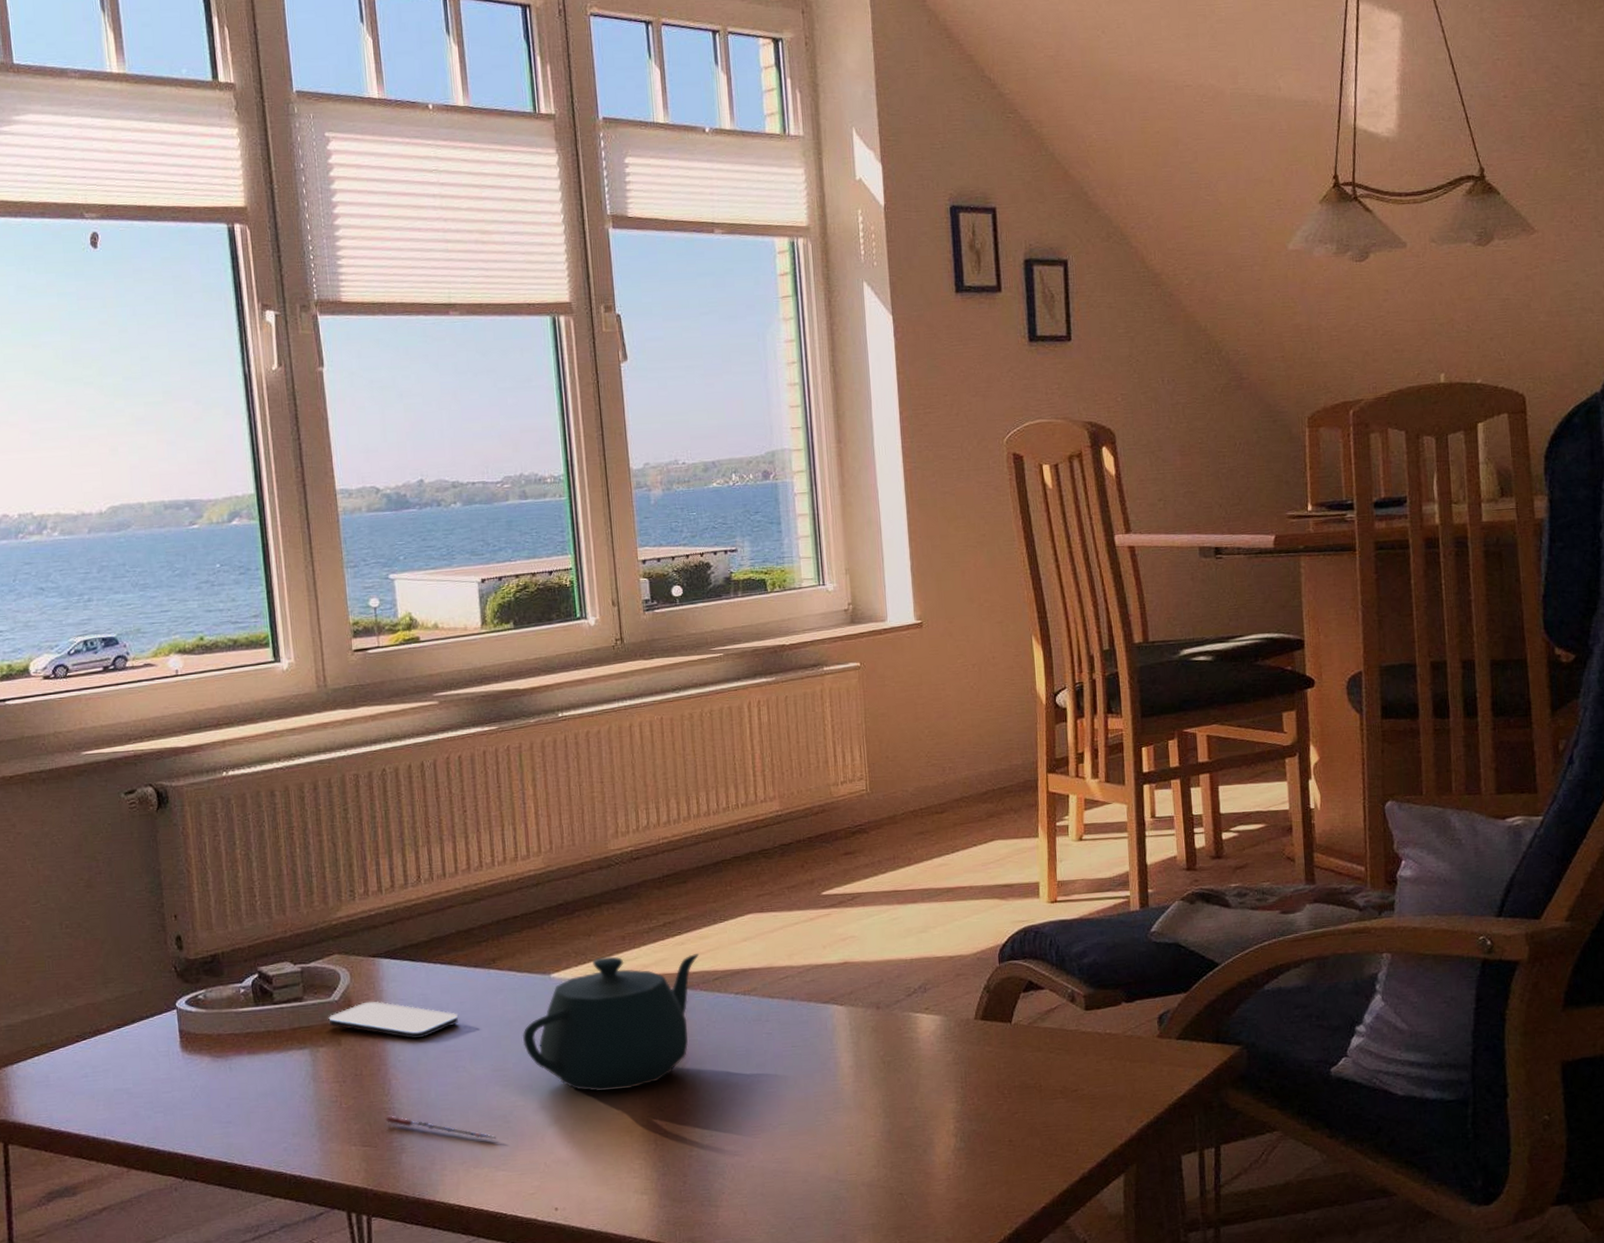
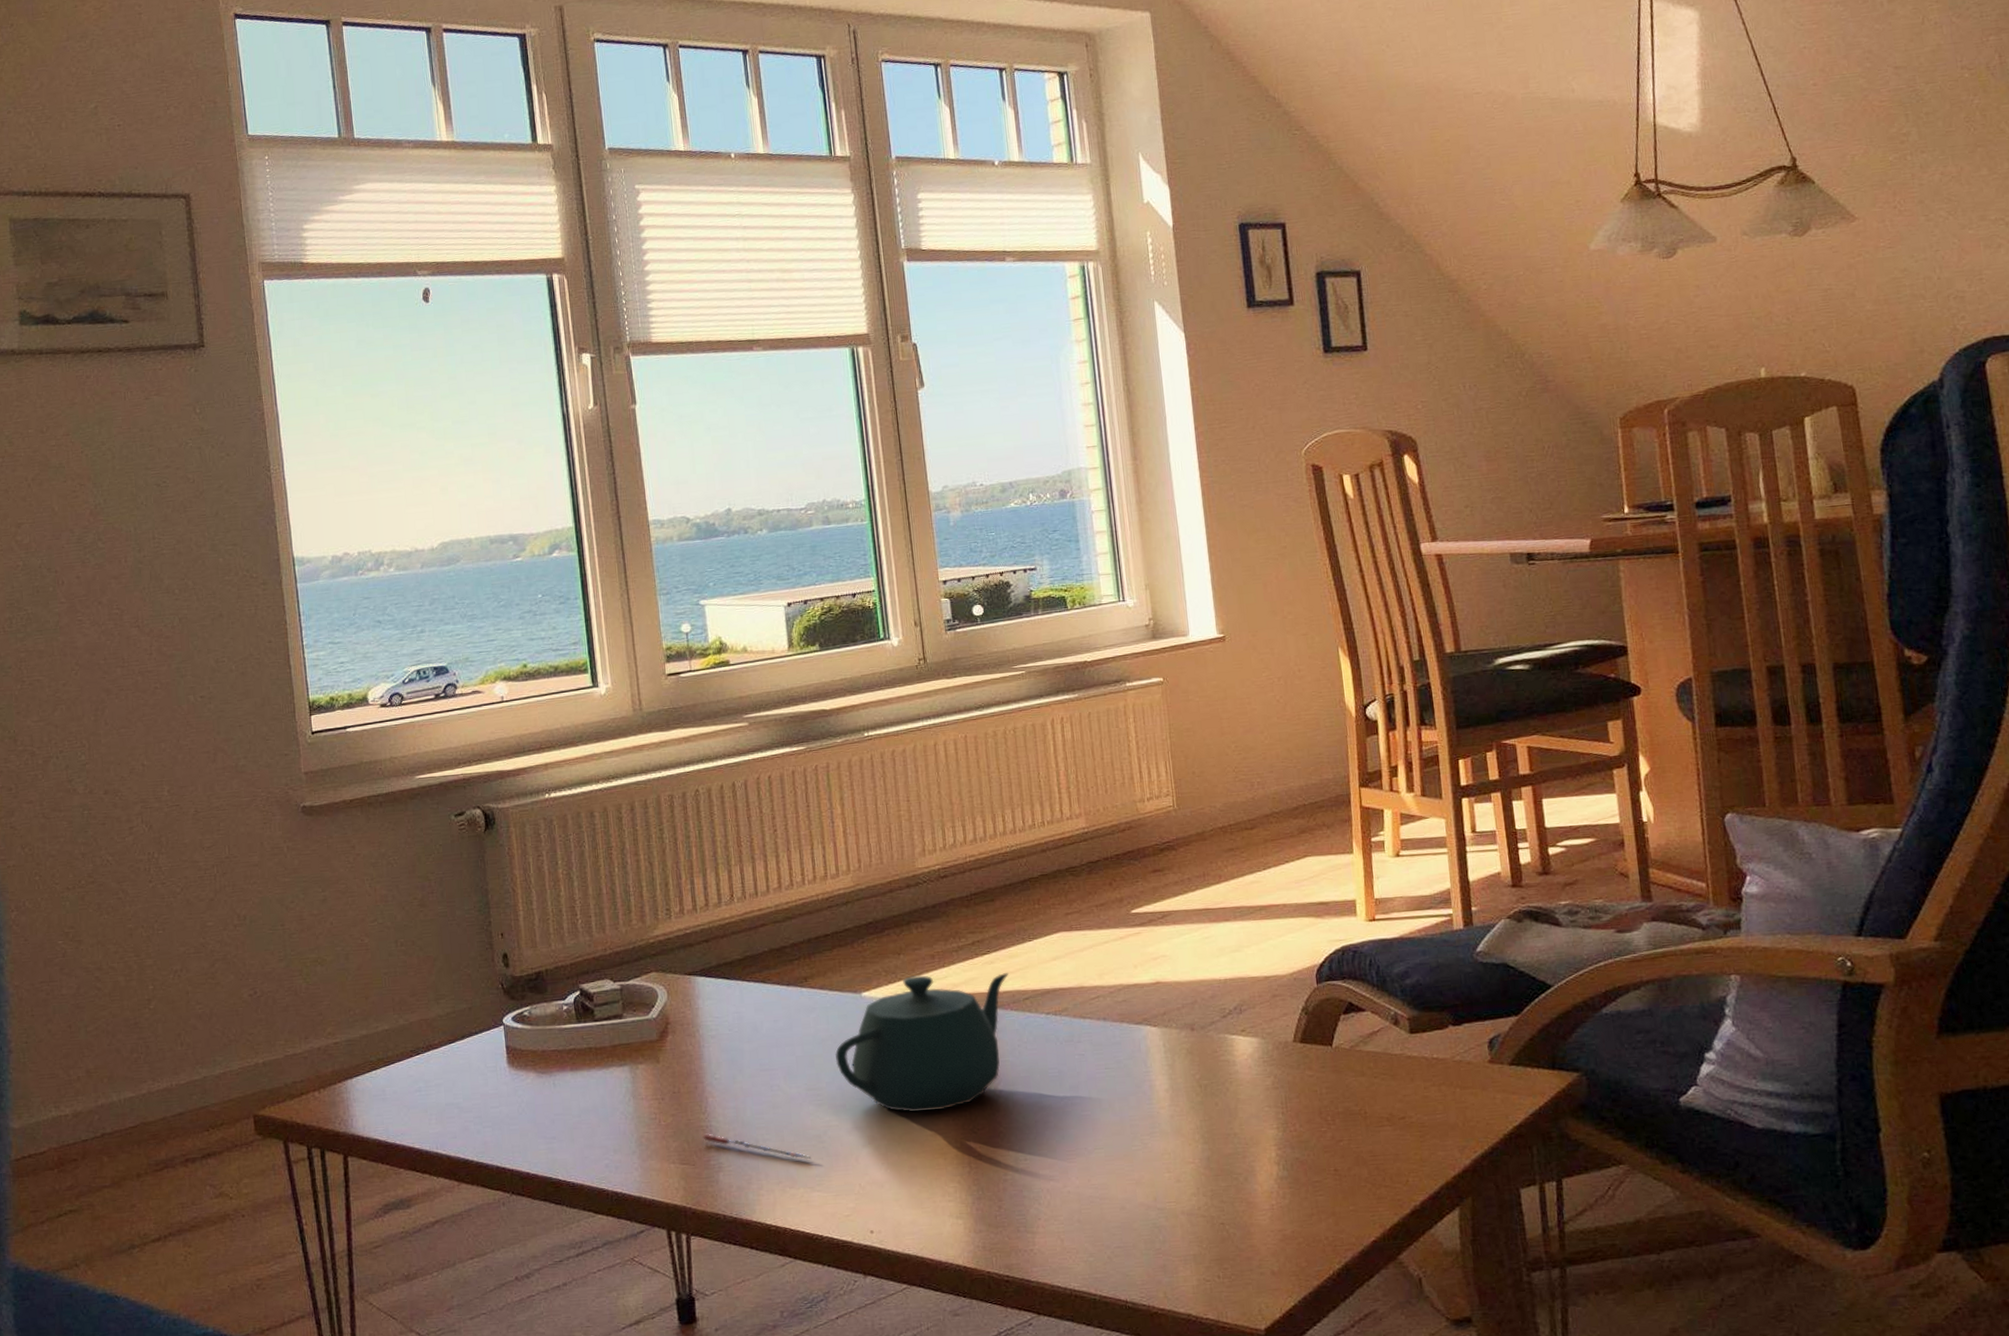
smartphone: present [328,1001,458,1039] -> none [647,1019,772,1057]

